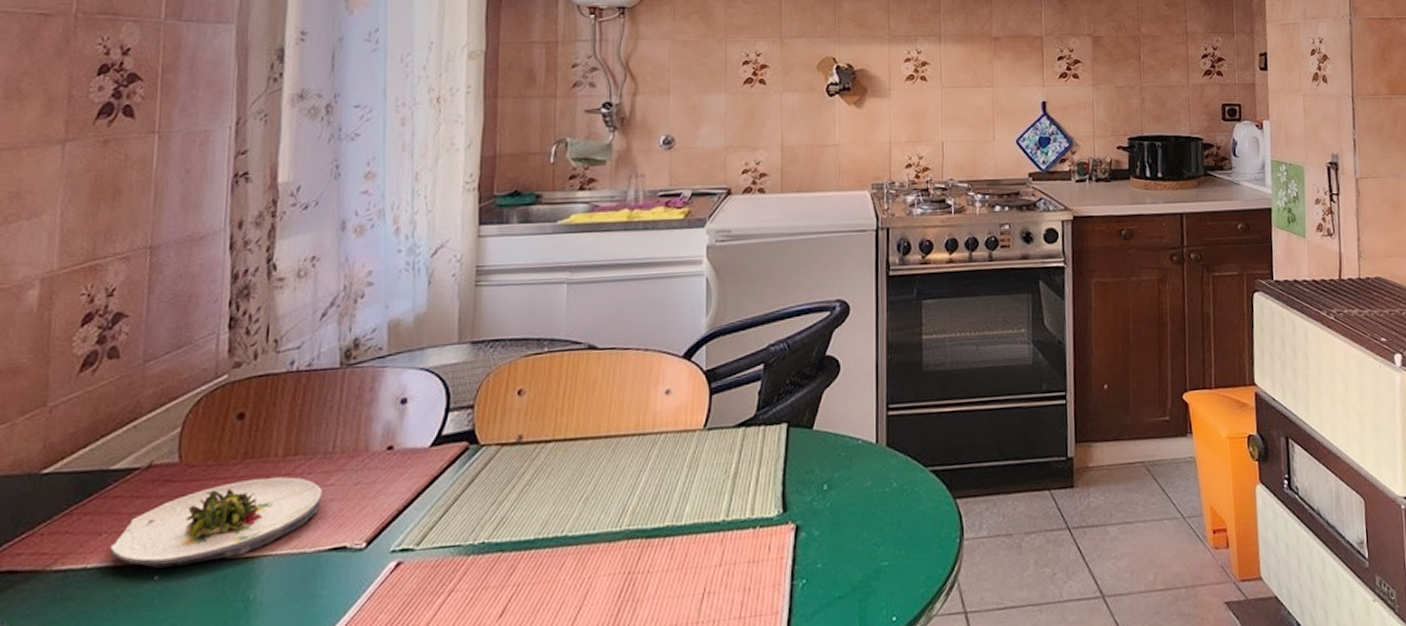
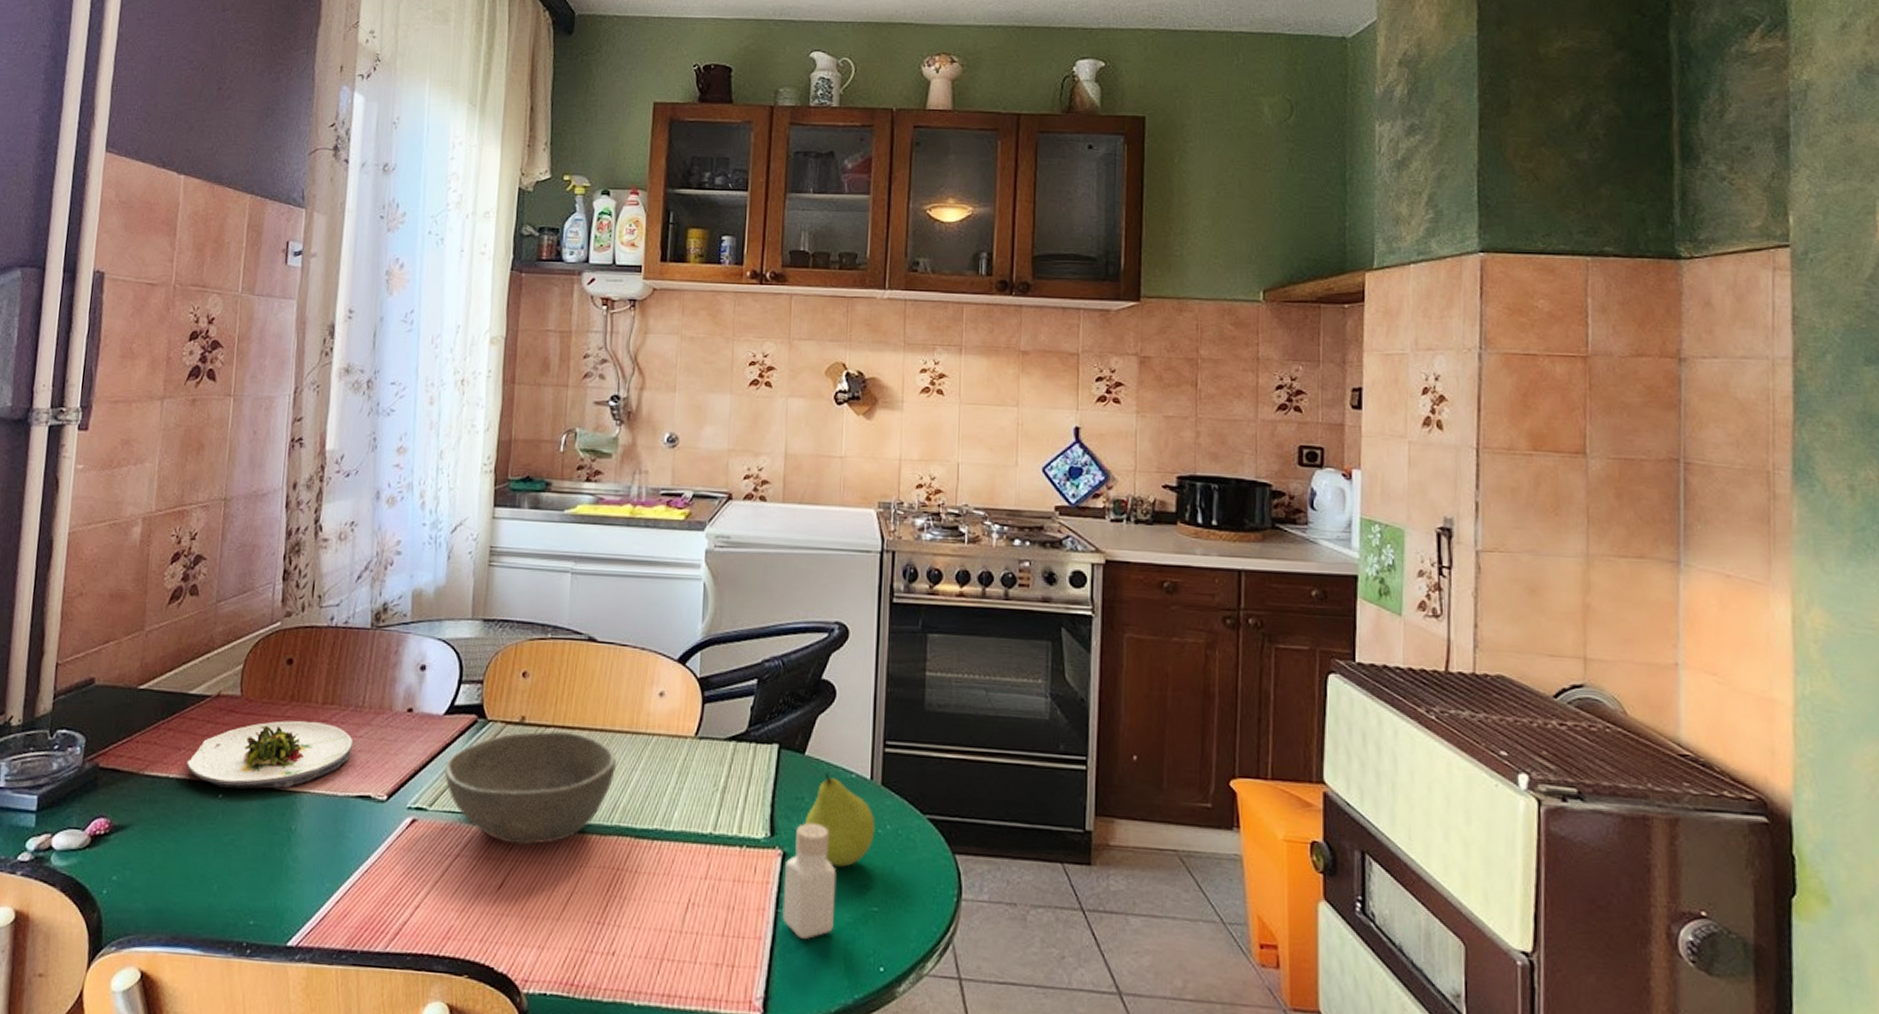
bowl: none [434,444,624,569] -> present [445,731,617,845]
pepper shaker: none [798,492,848,605] -> present [782,822,837,939]
fruit: none [815,444,883,531] -> present [804,773,875,867]

